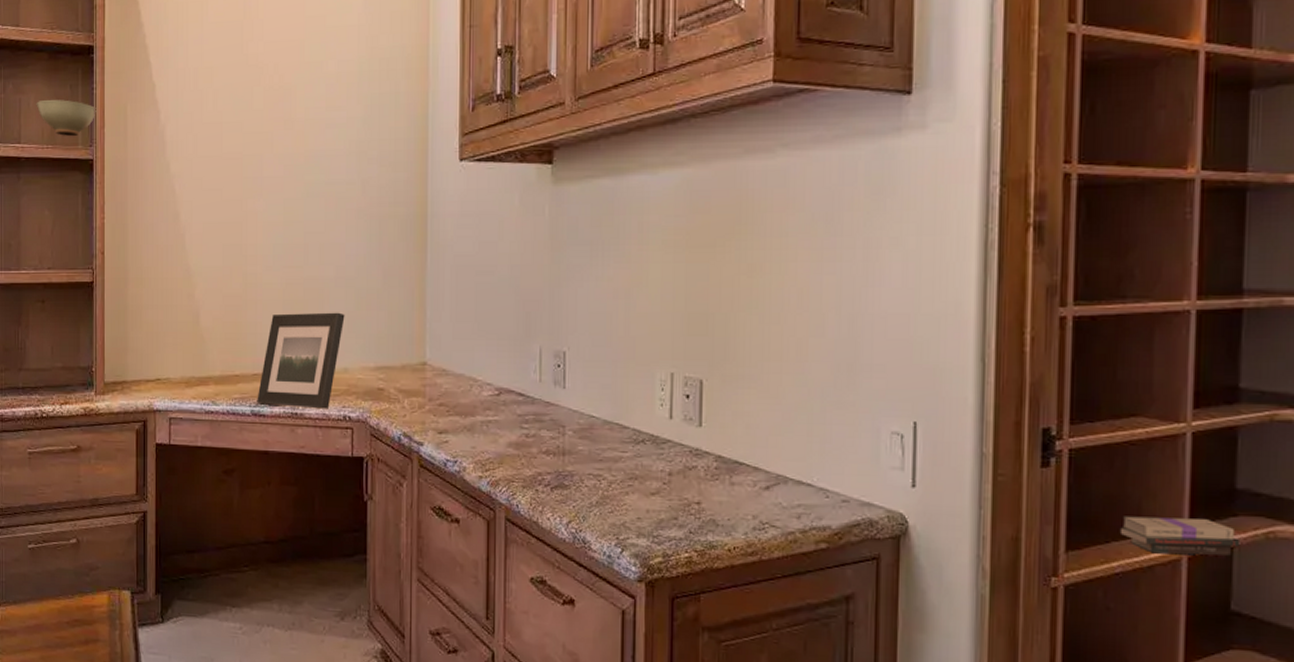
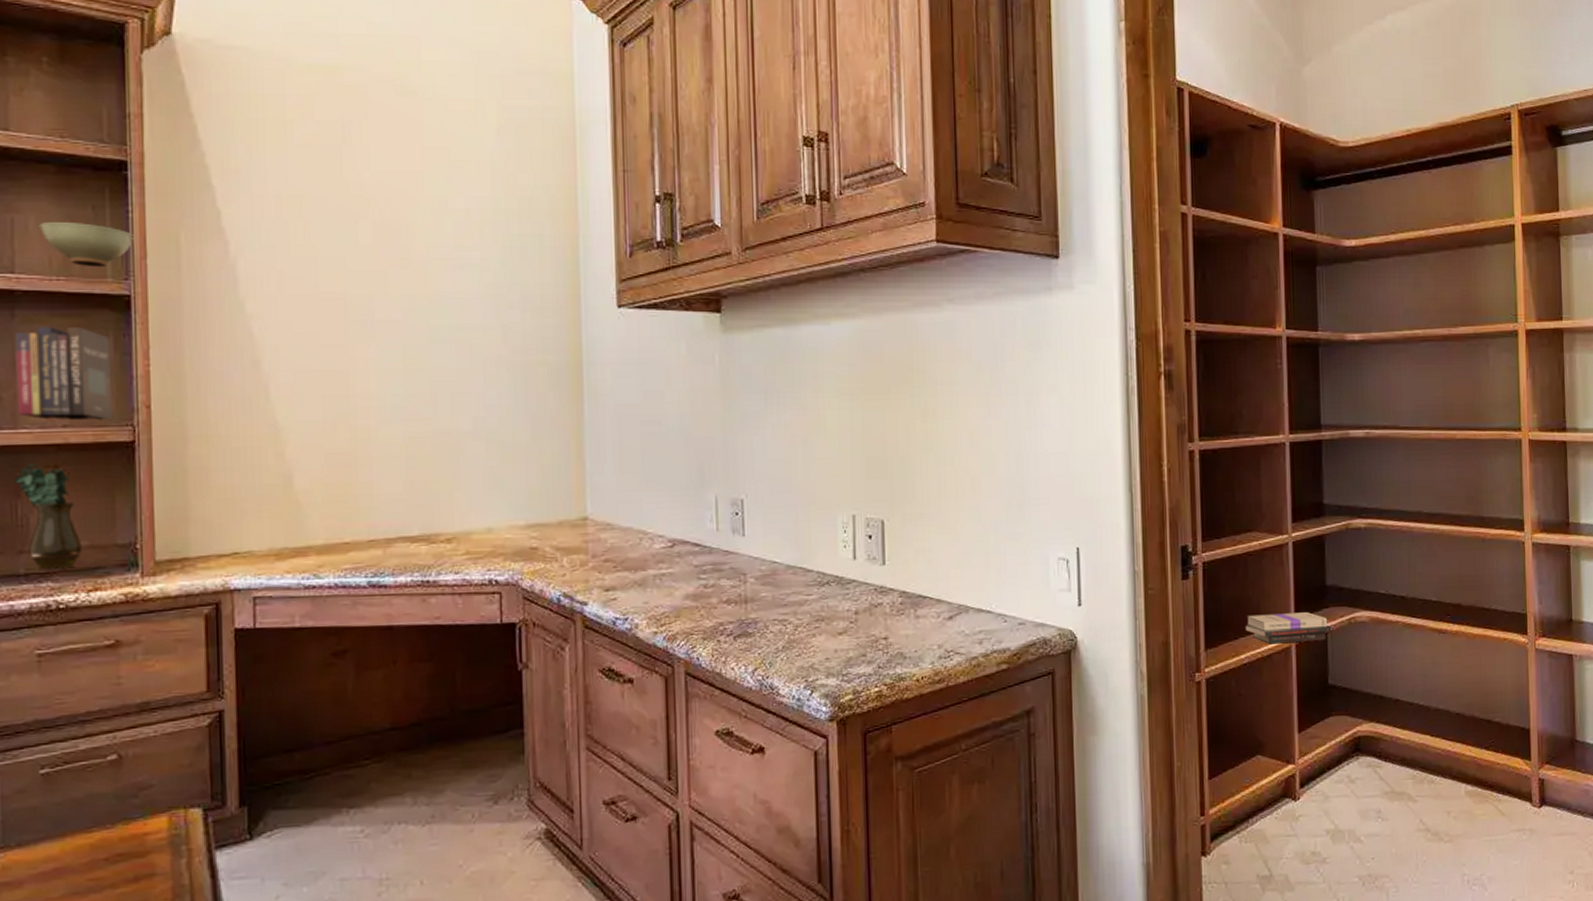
vase: none [17,296,58,385] -> present [14,461,83,570]
books: none [20,186,80,264] -> present [15,326,114,421]
picture frame: present [257,312,345,409] -> none [375,467,486,575]

